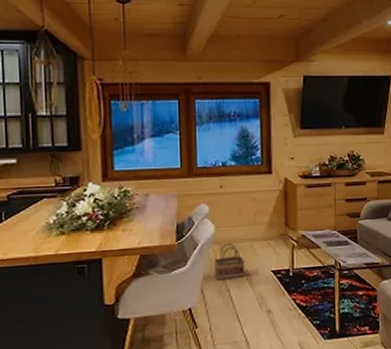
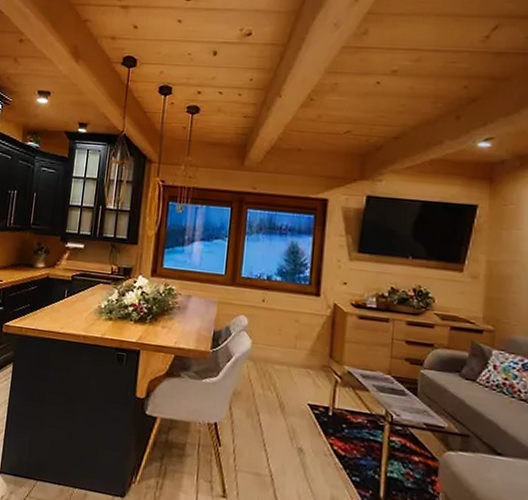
basket: present [215,243,245,281] -> none [246,362,280,403]

